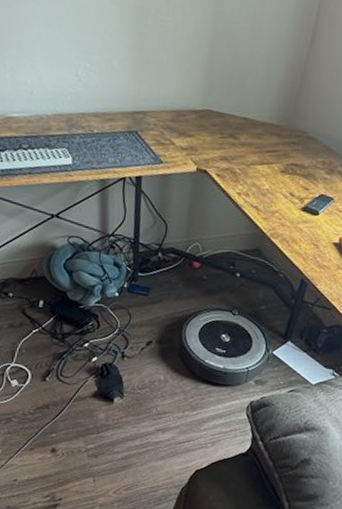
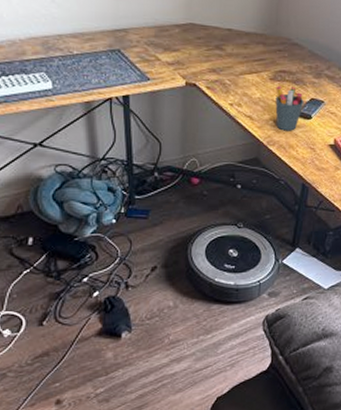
pen holder: none [281,179,313,226] -> present [275,86,304,131]

